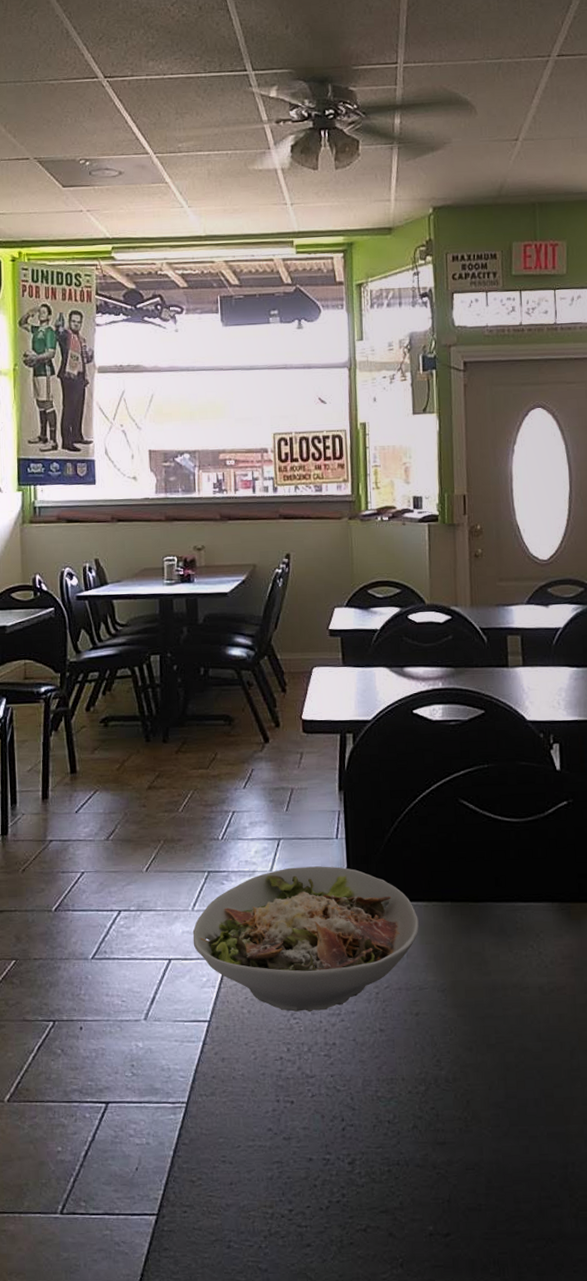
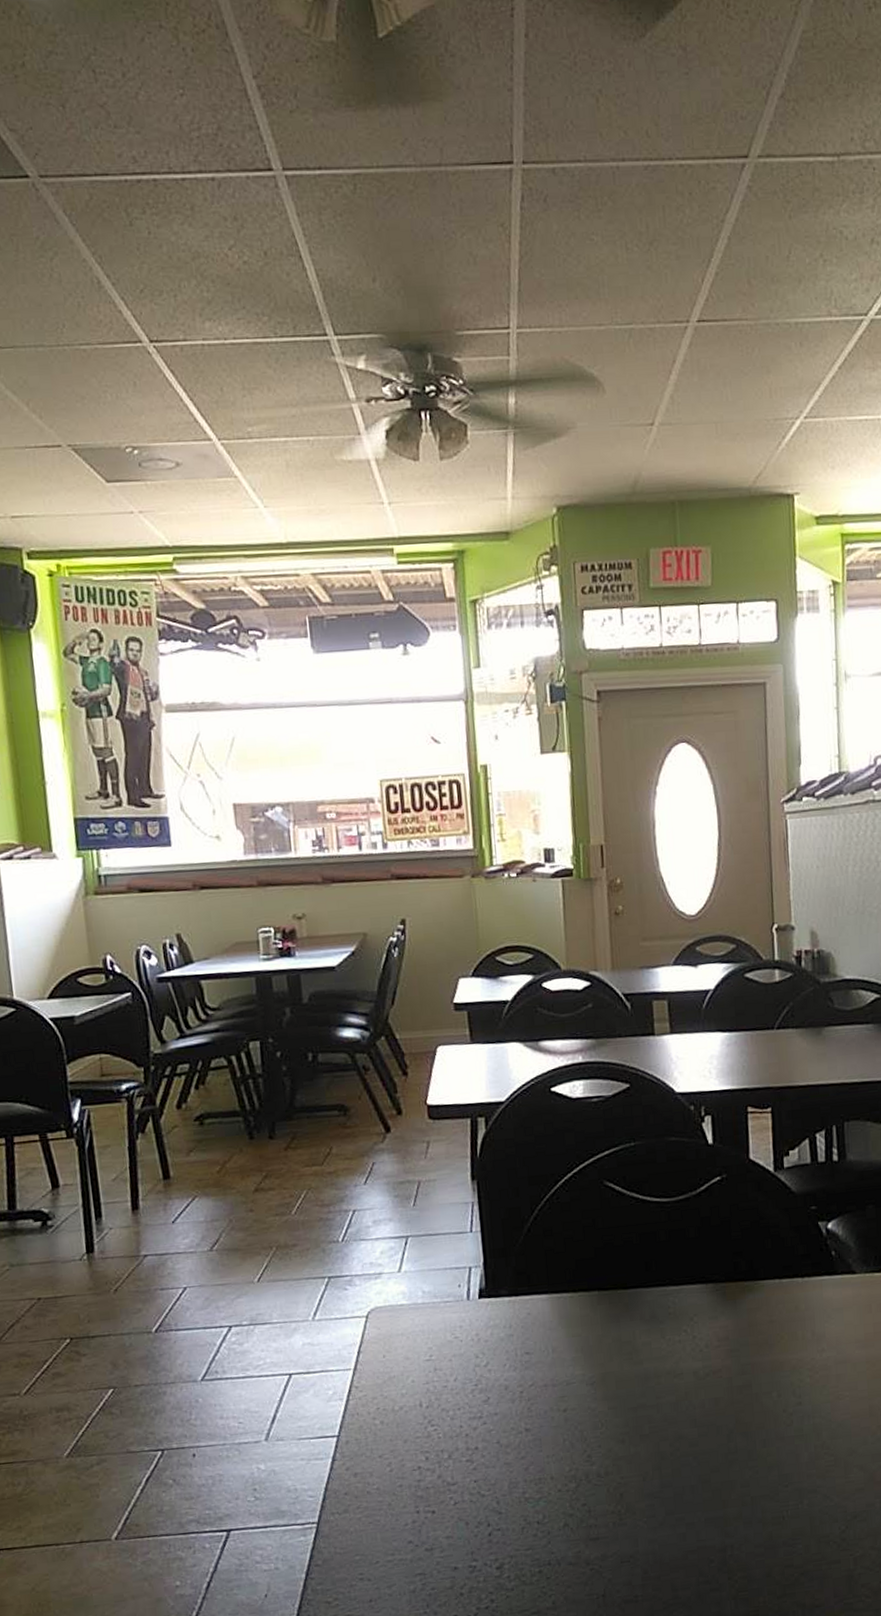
salad: present [192,866,419,1012] -> none [314,1262,565,1419]

